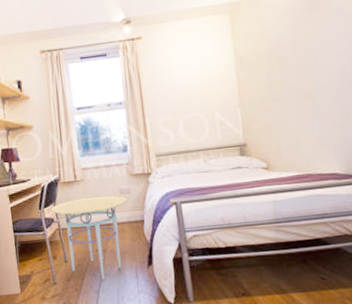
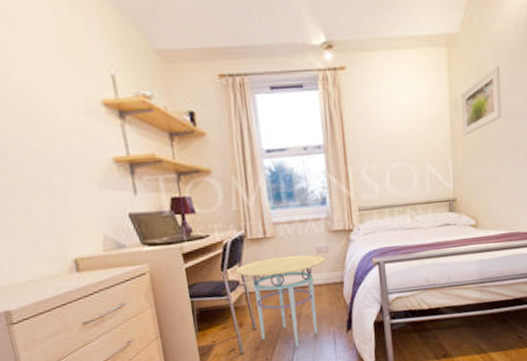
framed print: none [246,24,285,87] -> present [462,65,501,135]

